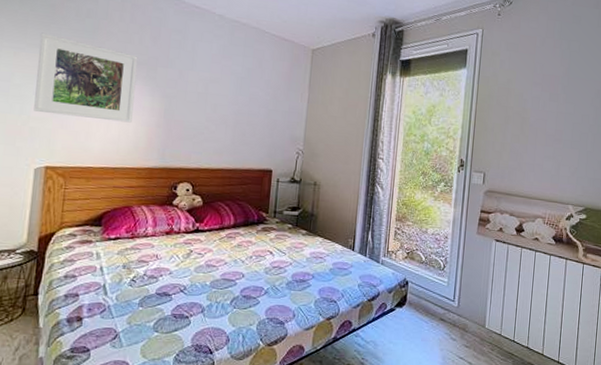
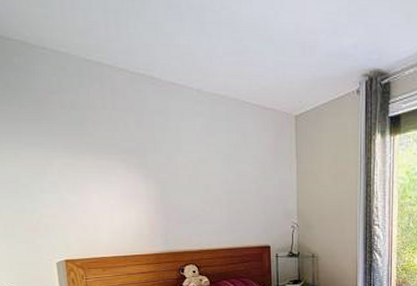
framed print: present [34,32,138,123] -> none [33,130,133,212]

